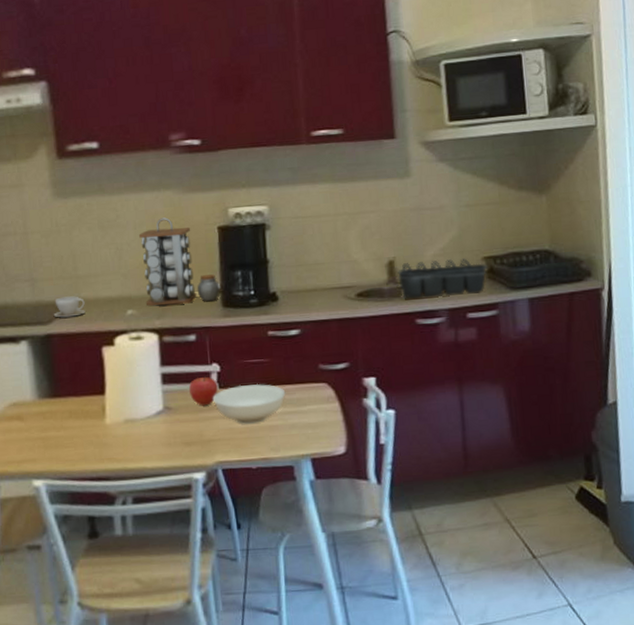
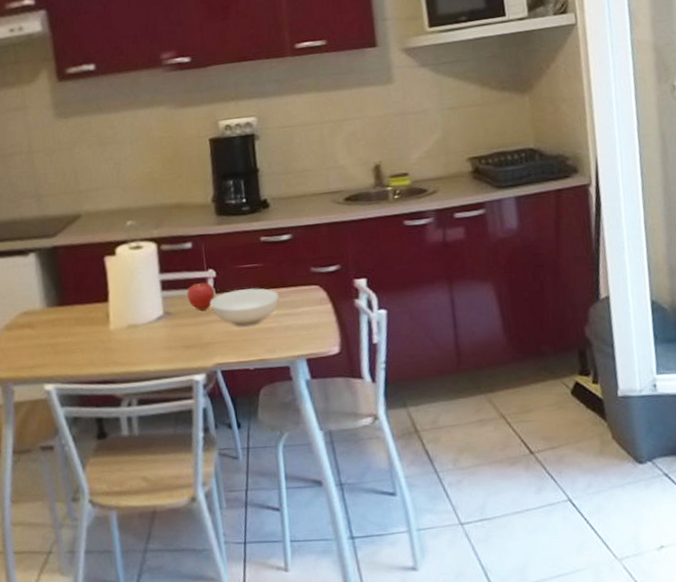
teacup: present [53,296,85,318] -> none [58,209,88,231]
spice rack: present [139,217,197,307] -> none [136,132,192,217]
jar: present [197,274,221,302] -> none [191,184,214,211]
dish rack: present [397,258,488,299] -> none [384,160,473,201]

